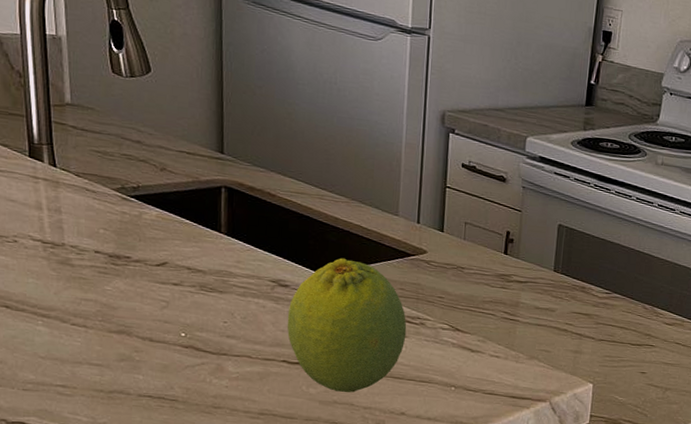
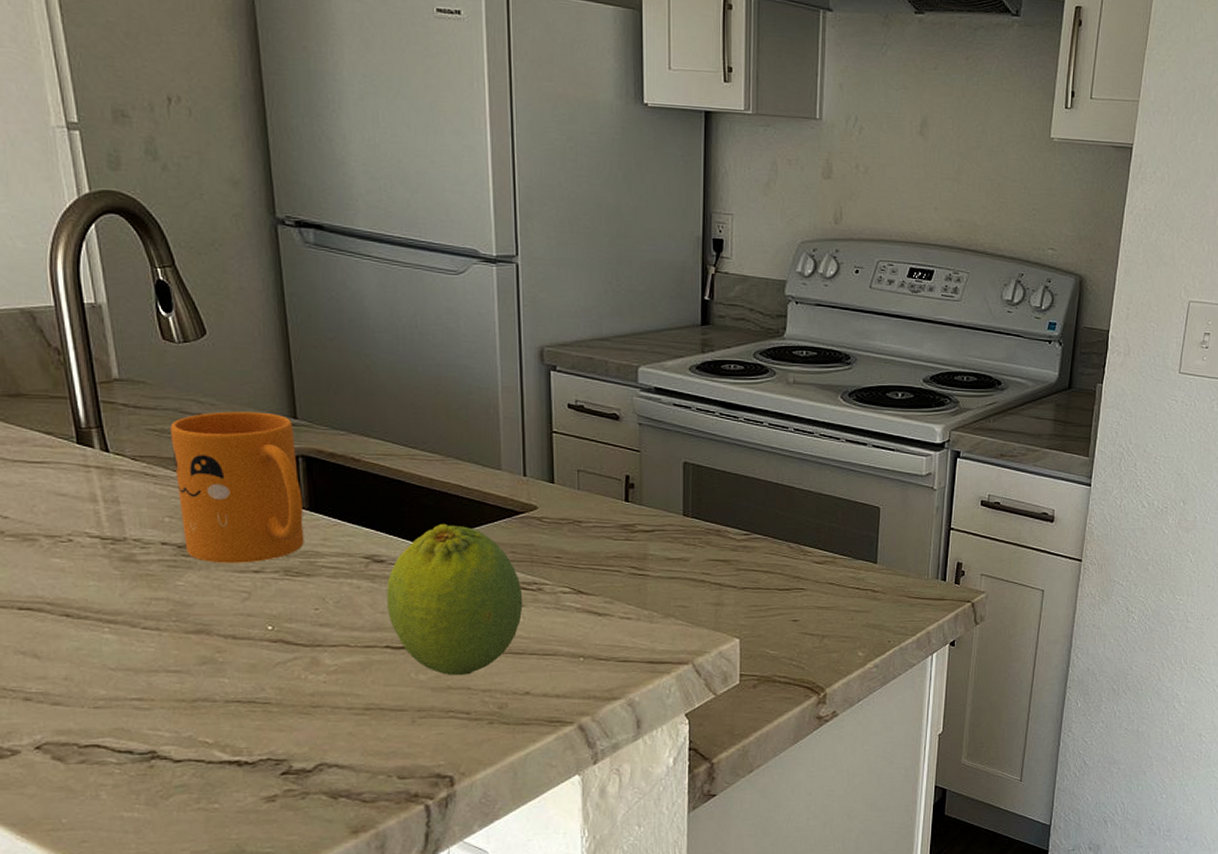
mug: none [111,141,222,276] -> present [170,411,304,563]

